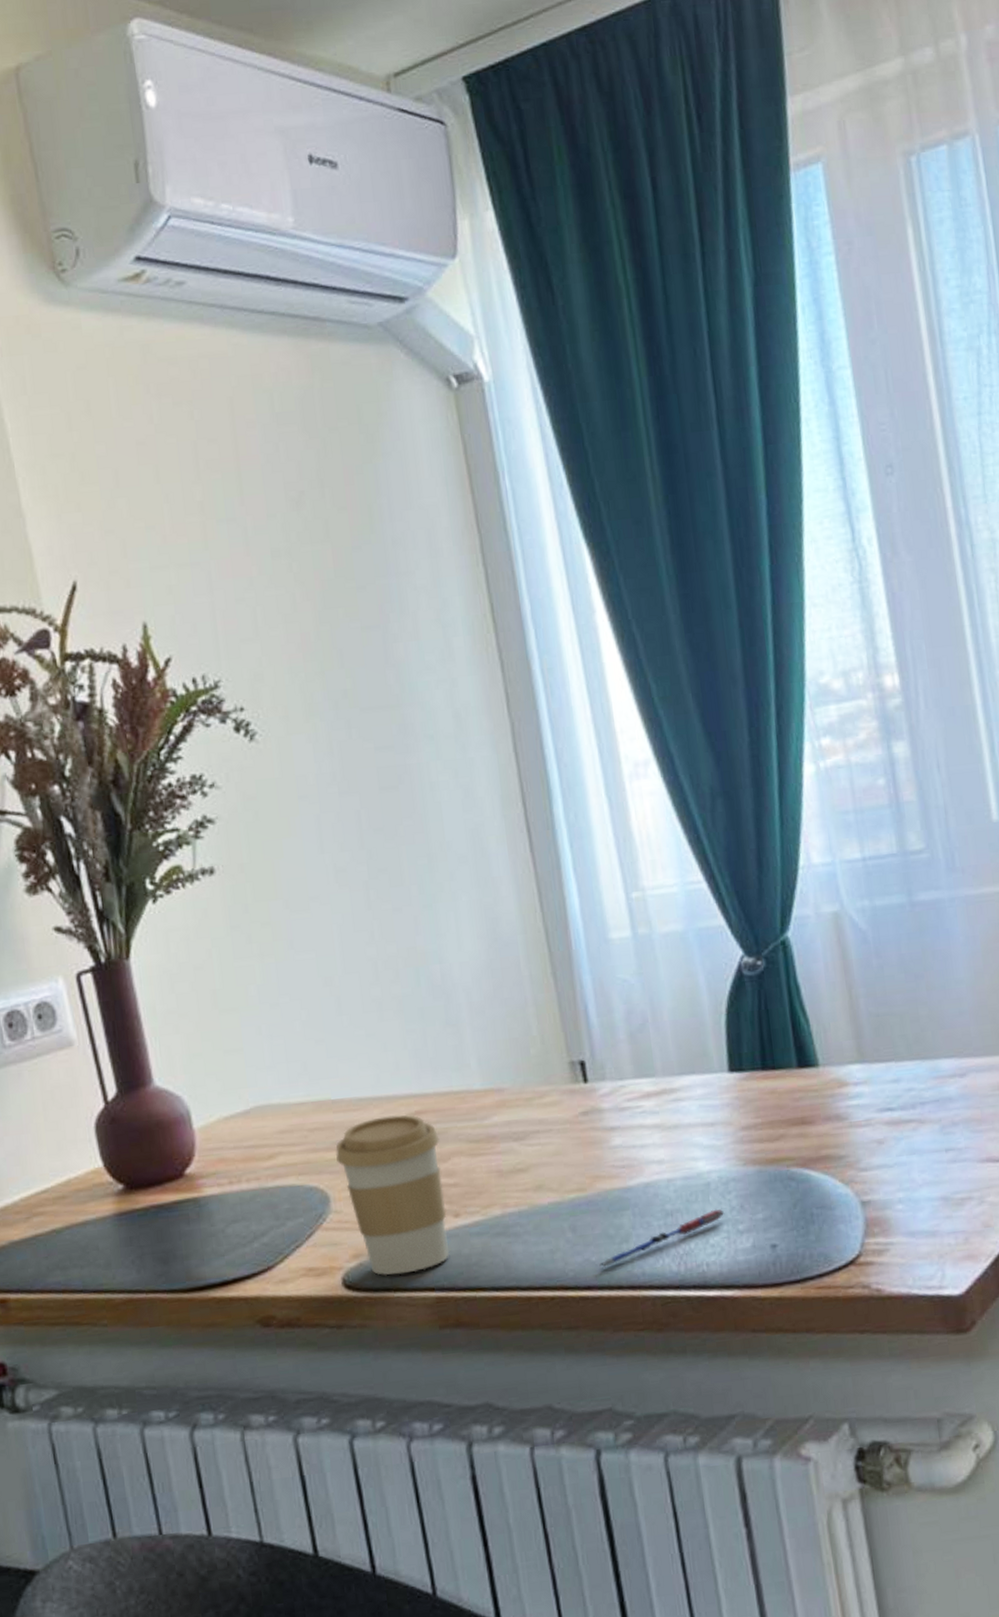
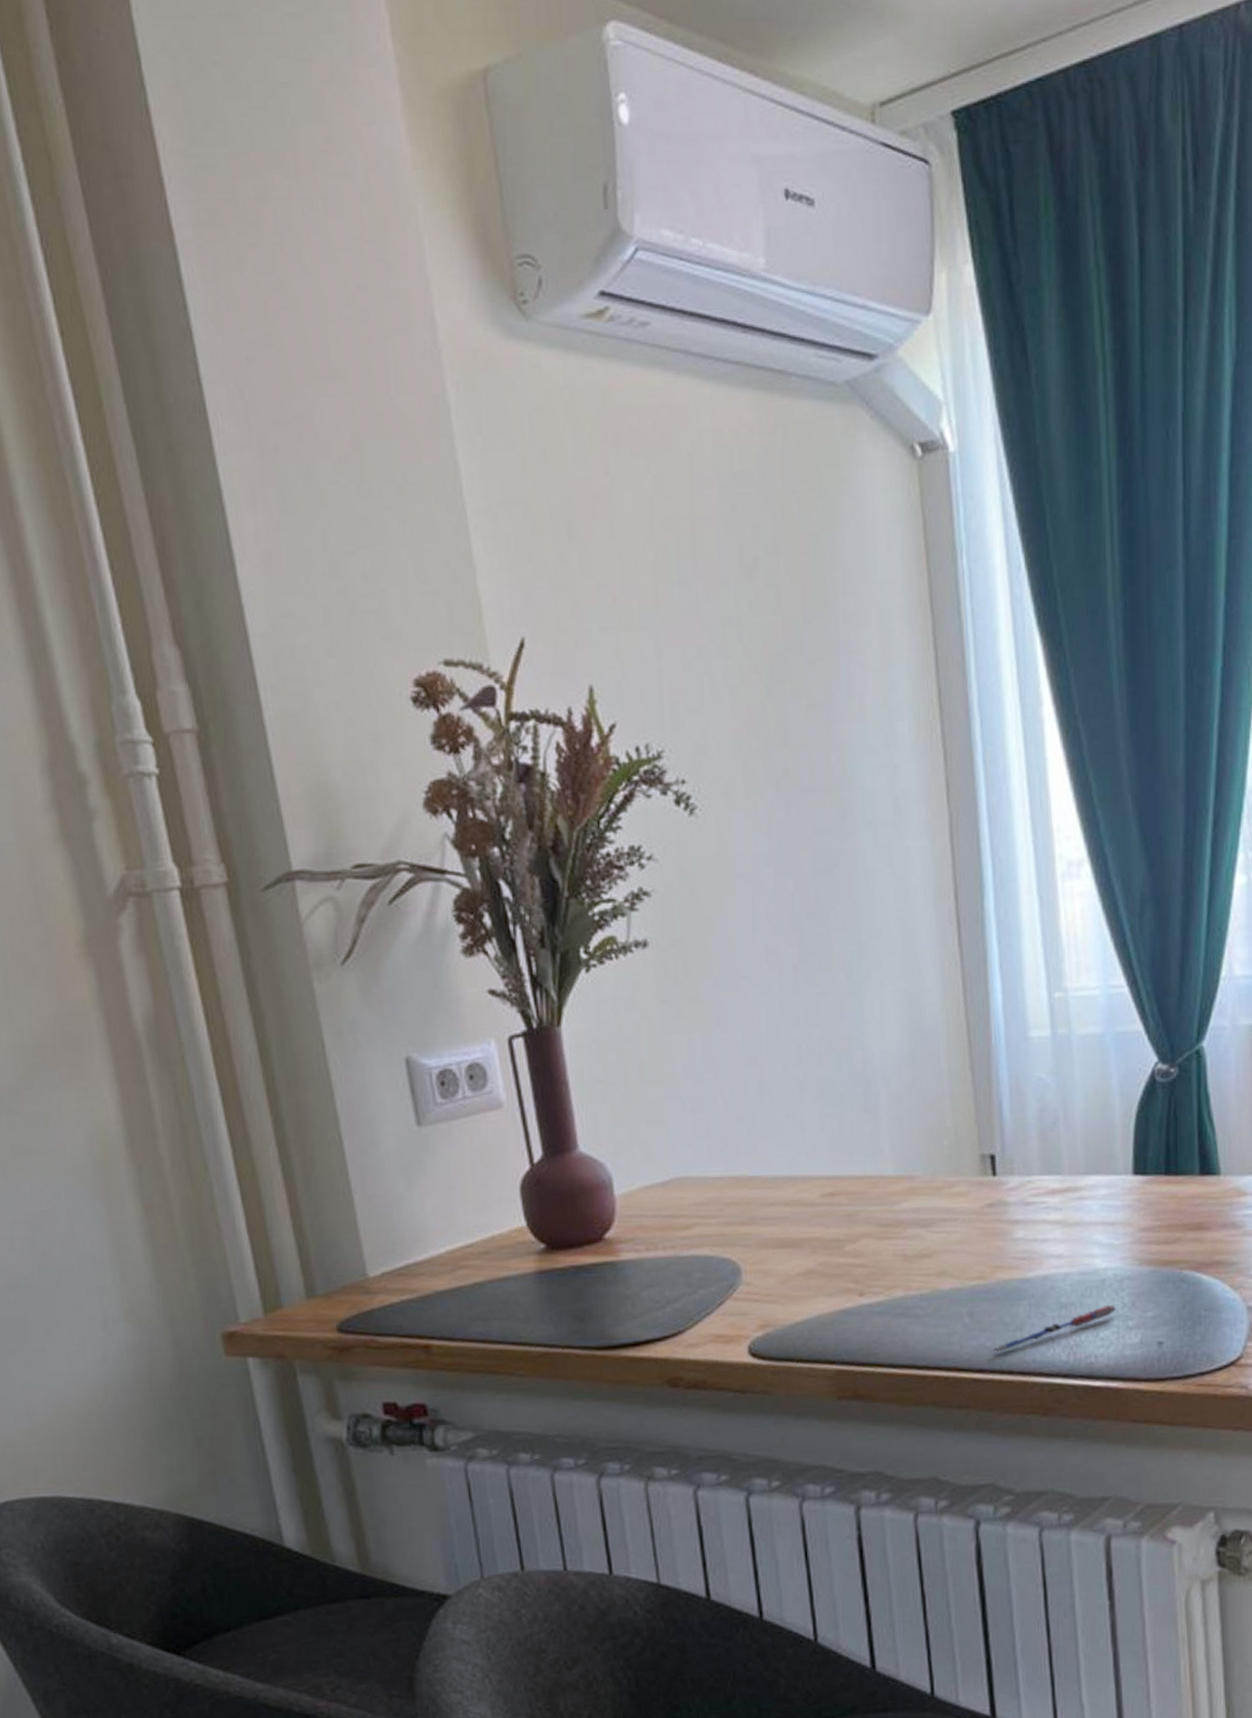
coffee cup: present [335,1114,450,1276] -> none [750,1195,852,1347]

